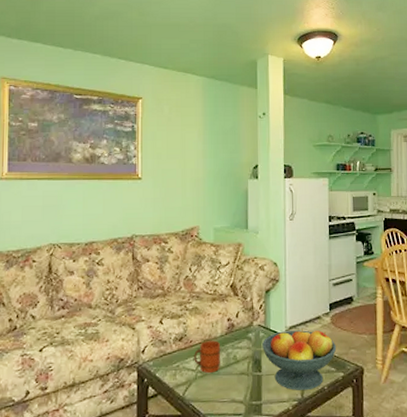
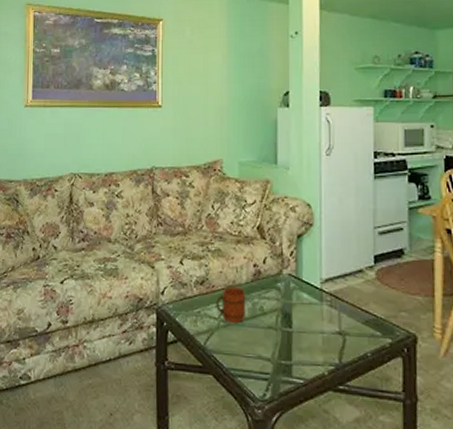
fruit bowl: present [262,328,337,391] -> none [293,281,383,356]

